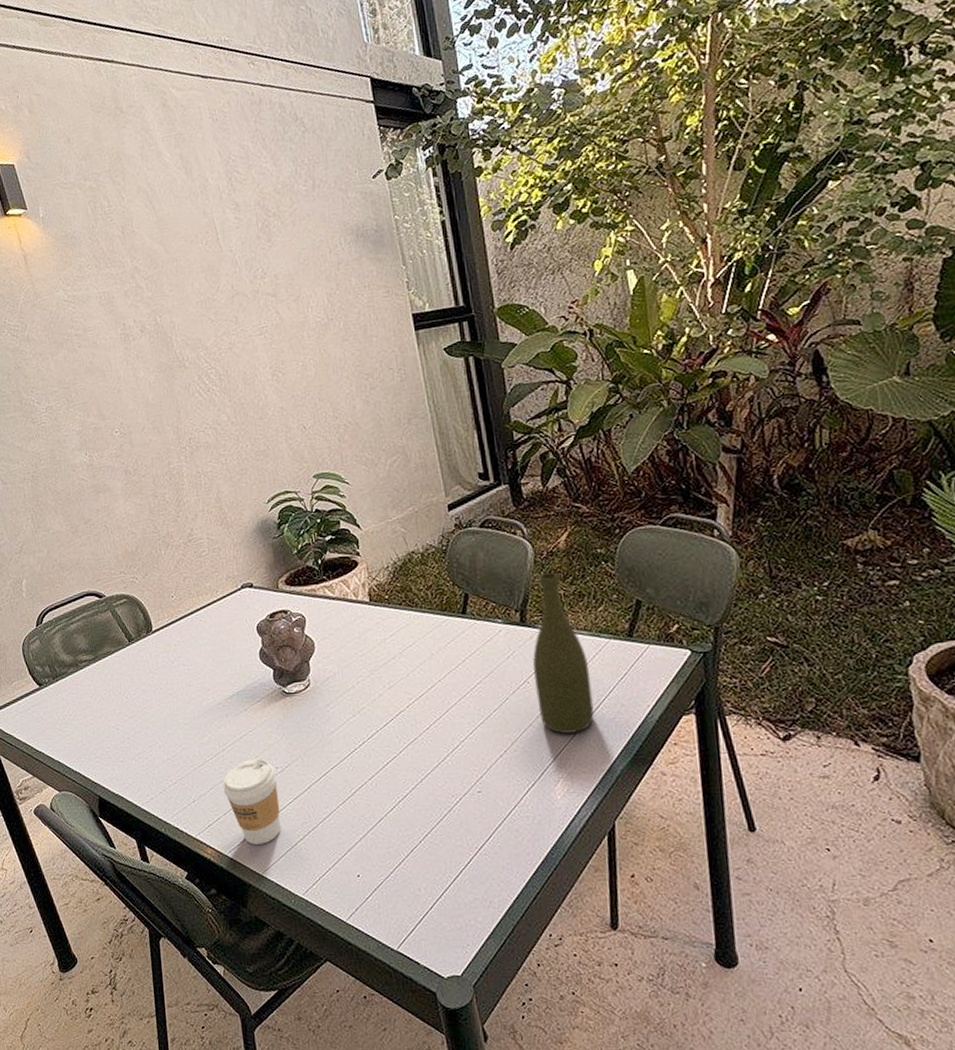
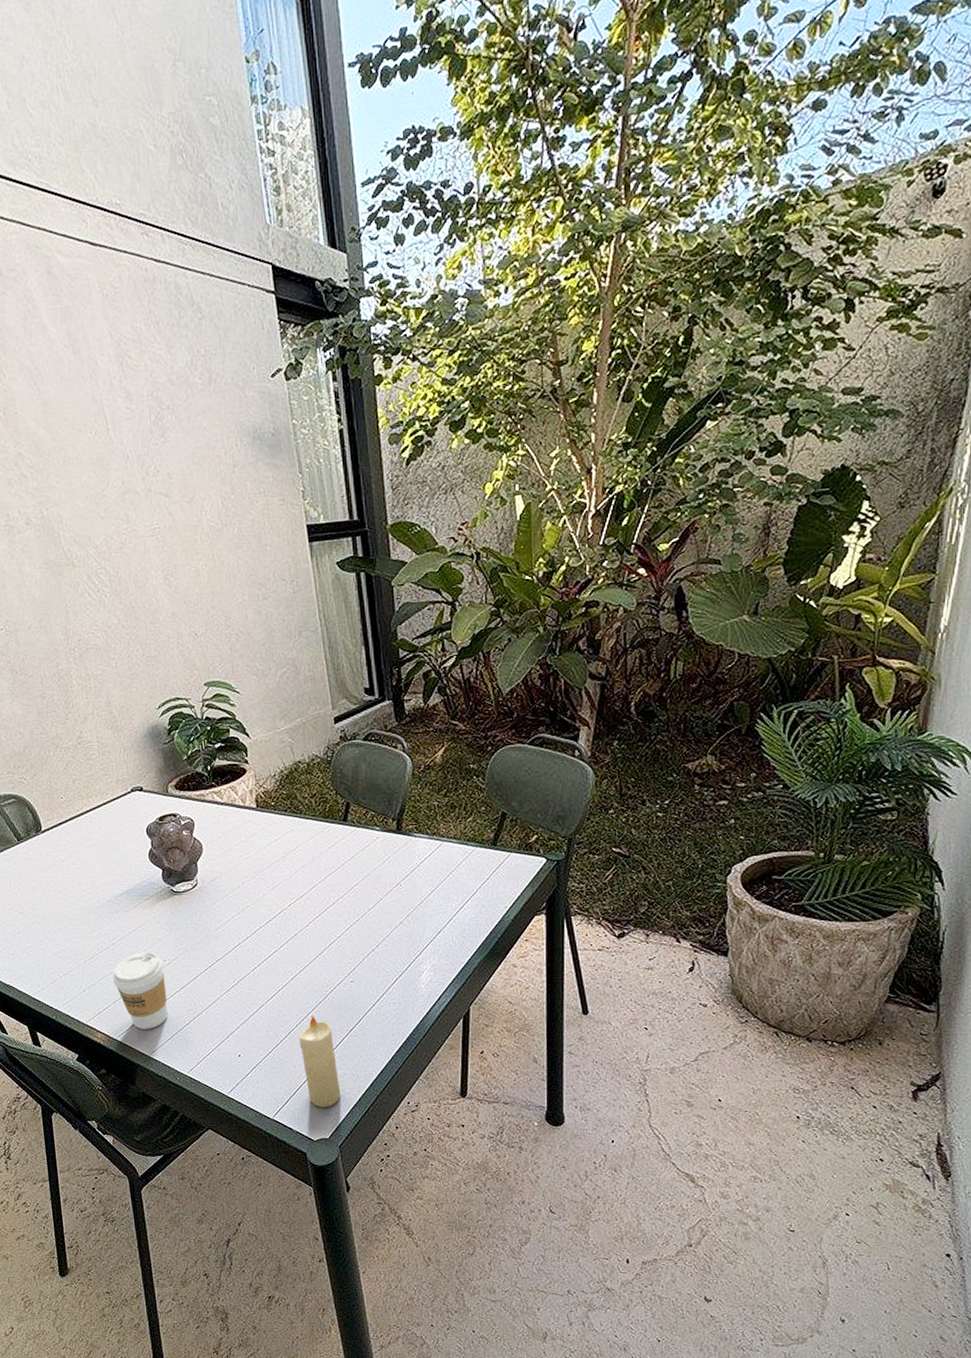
candle: none [422,830,473,939] -> present [298,1015,341,1108]
bottle: present [533,572,595,734] -> none [406,785,458,931]

